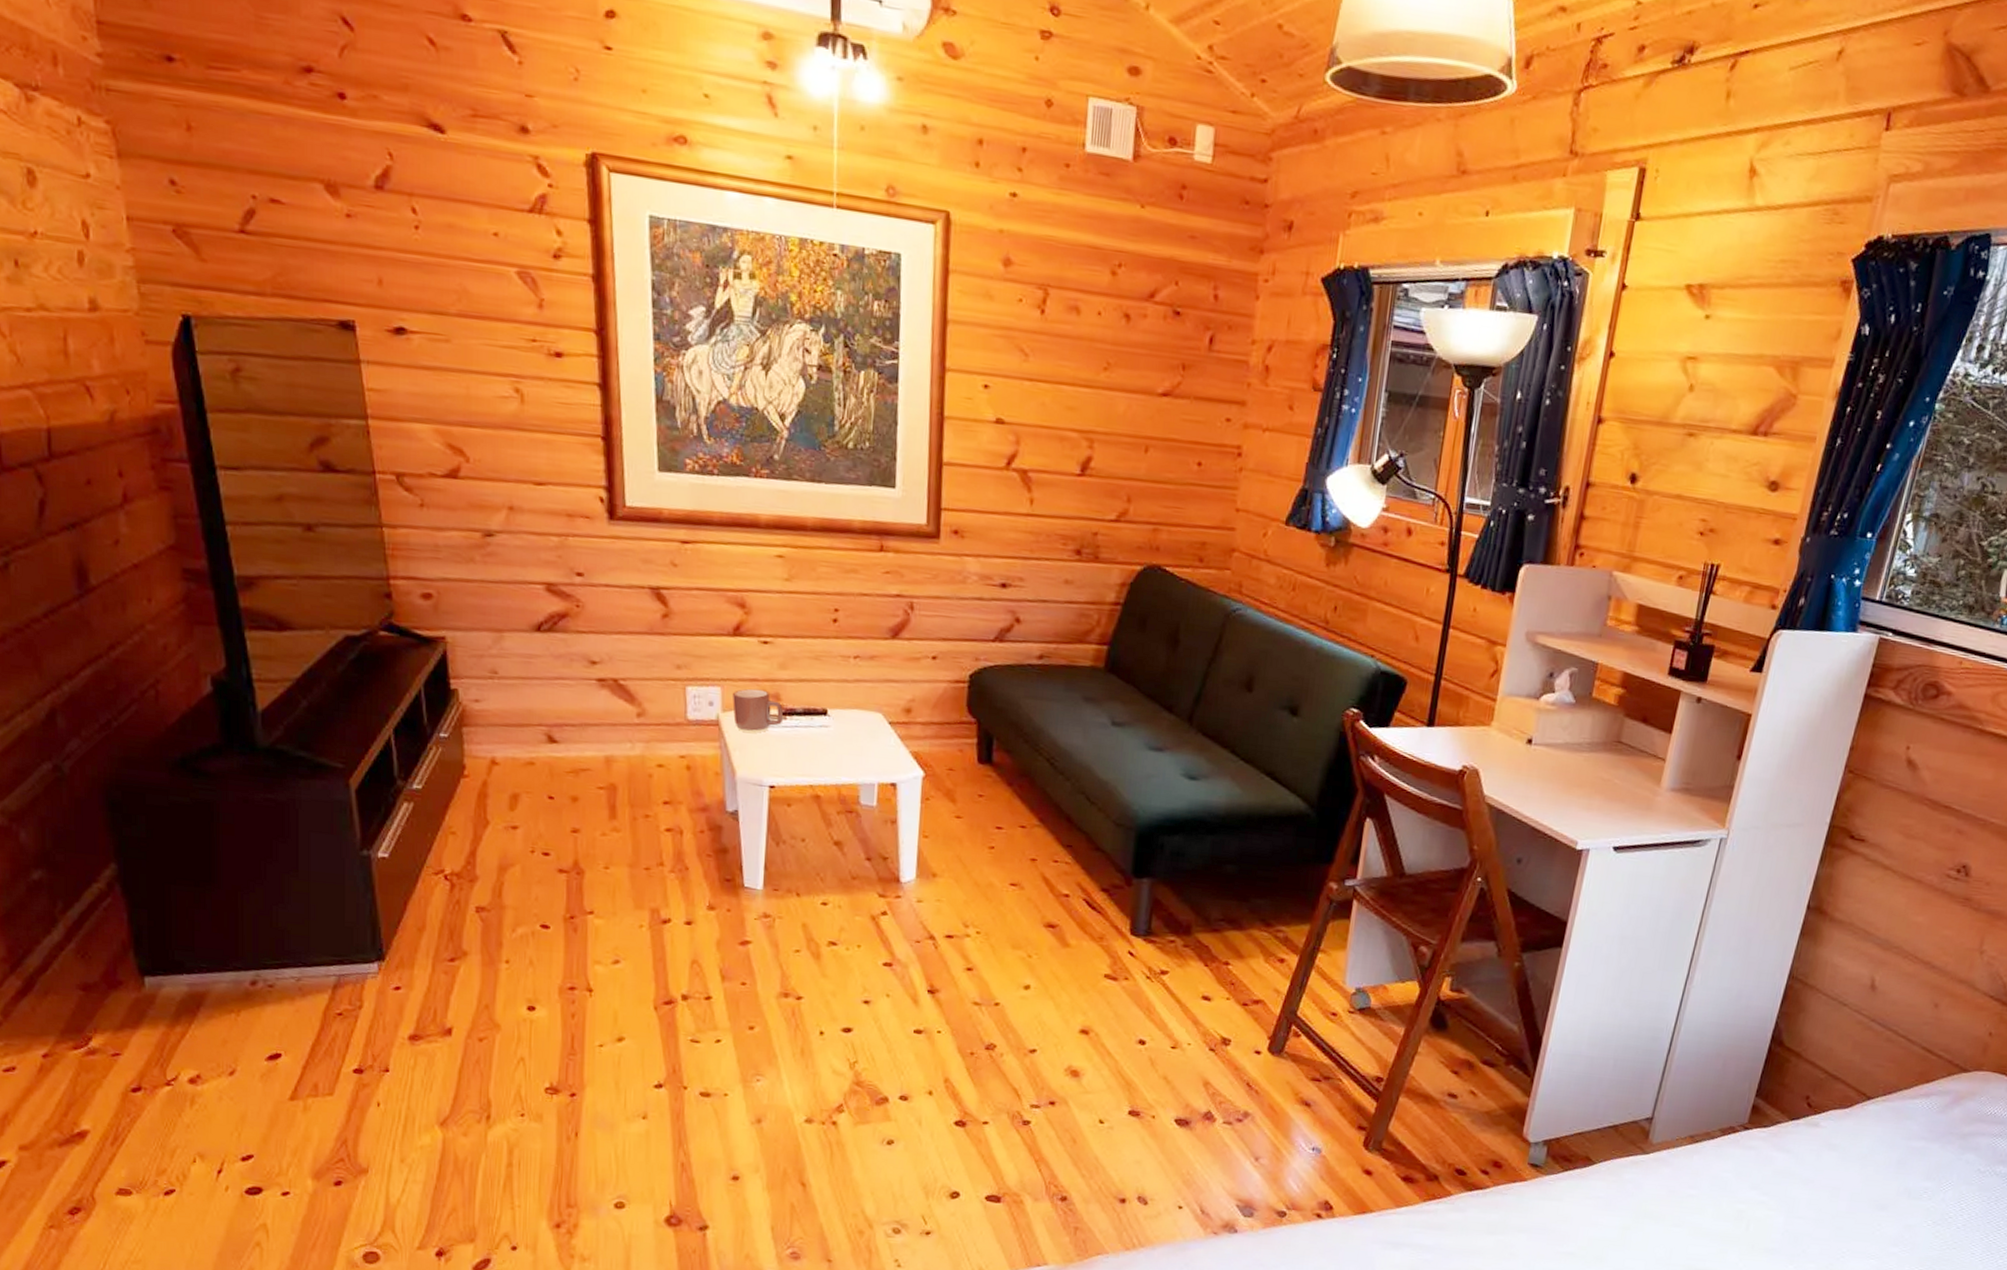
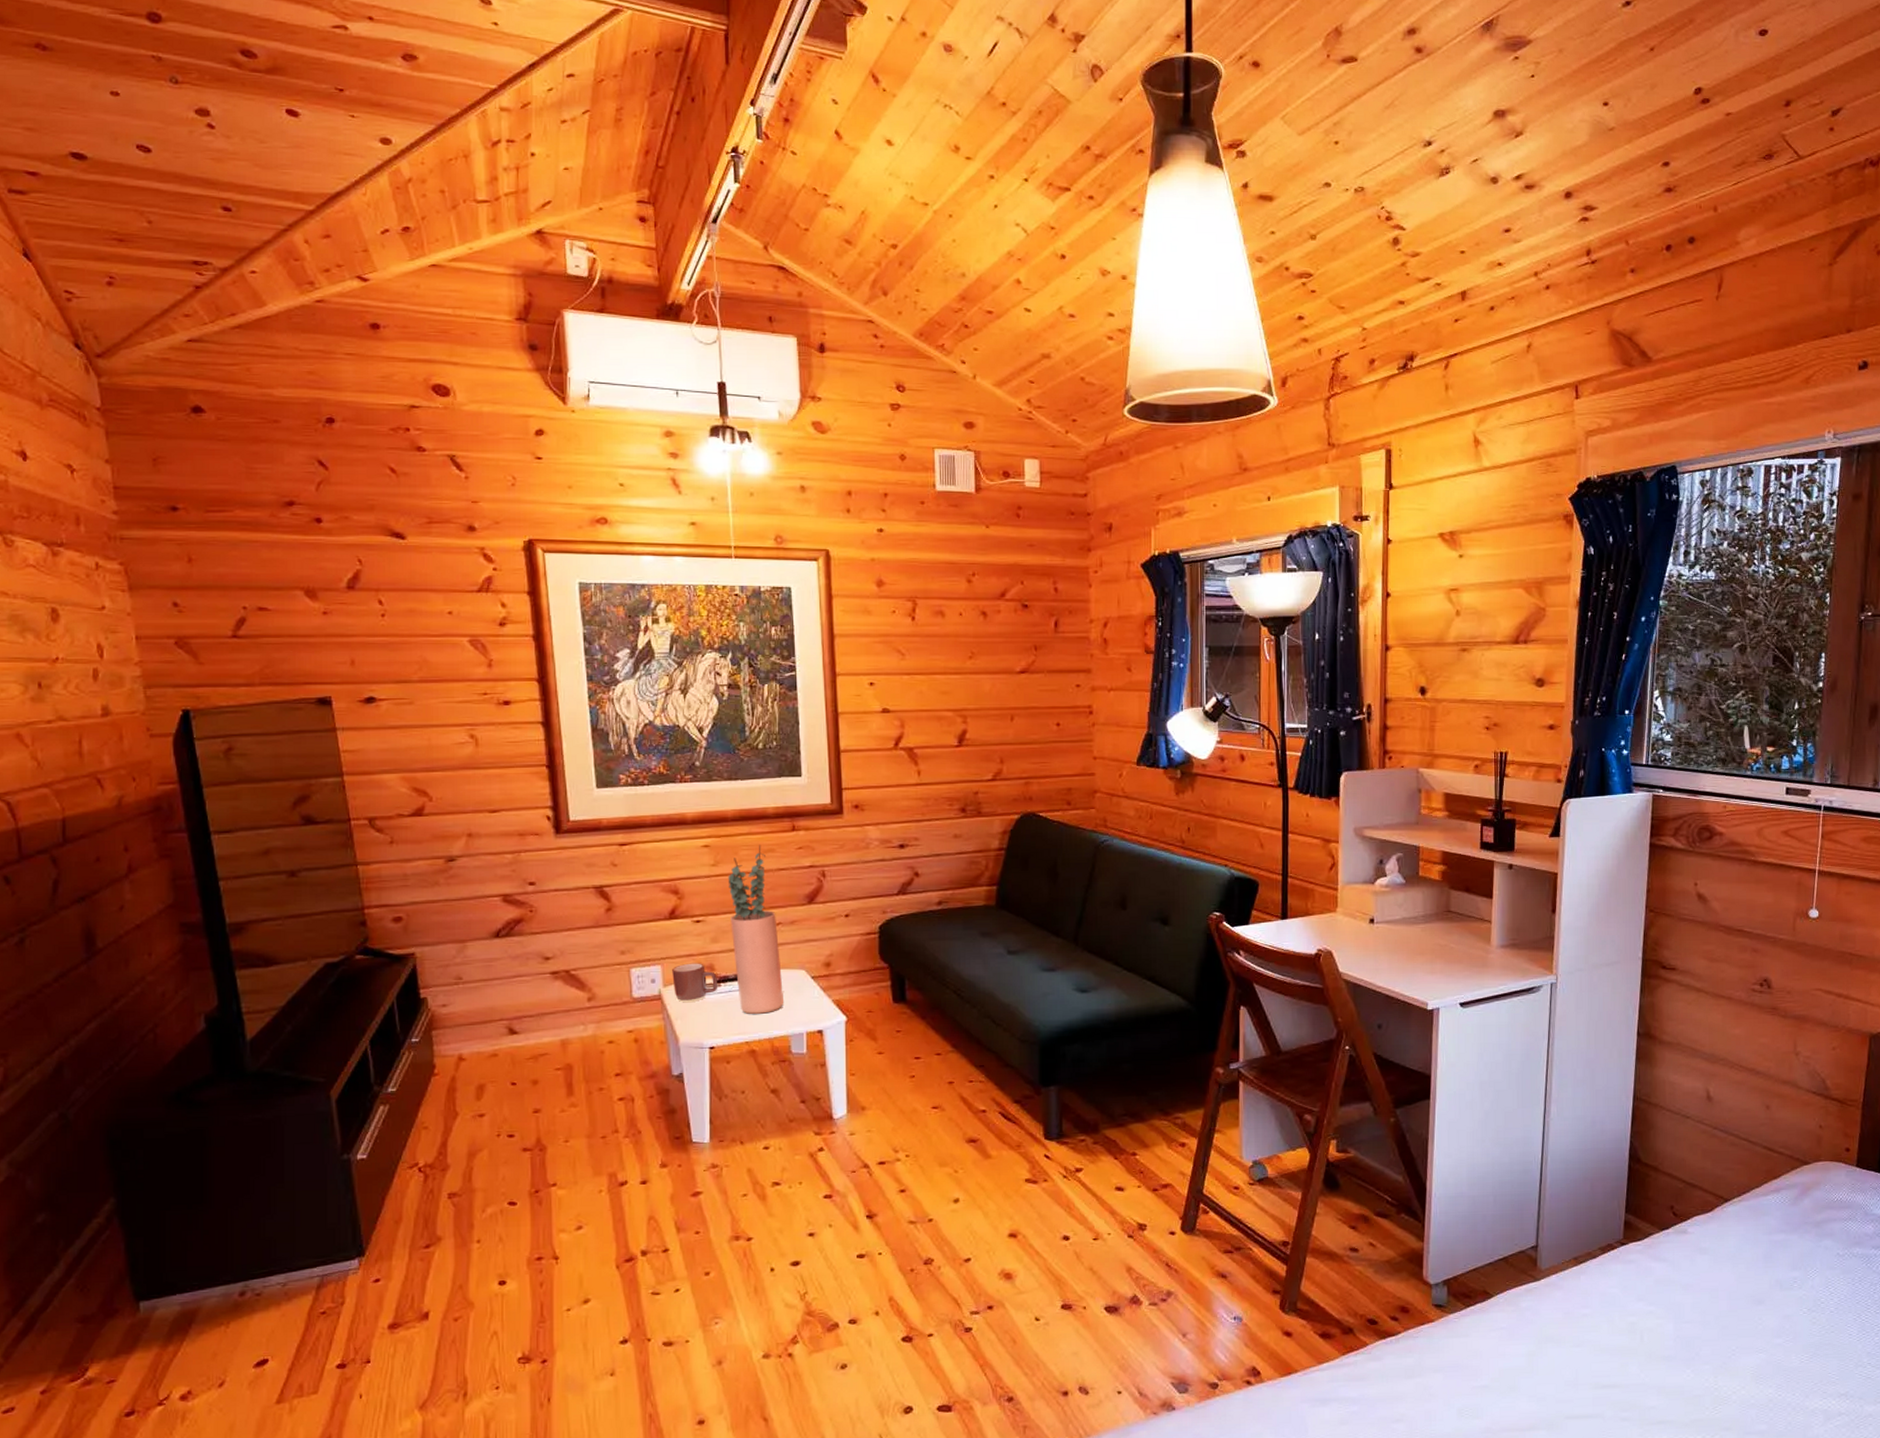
vase: none [802,563,857,757] -> present [728,845,785,1014]

